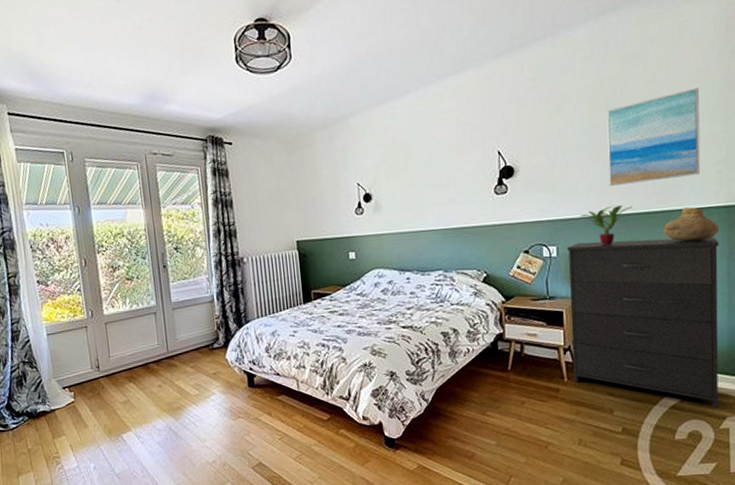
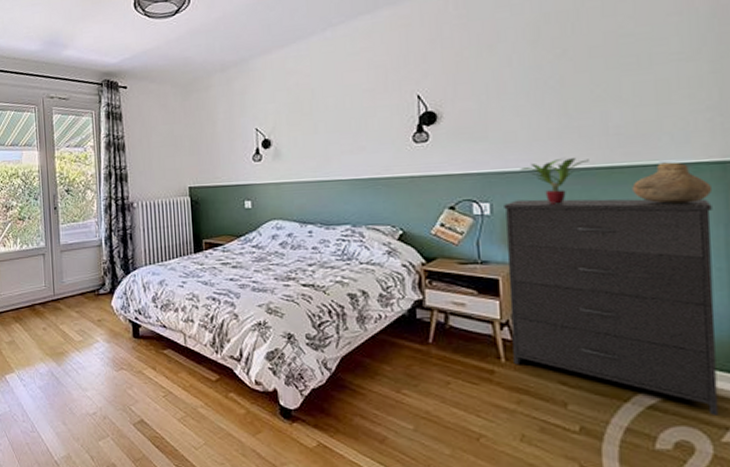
wall art: present [606,88,701,186] -> none [553,21,683,135]

